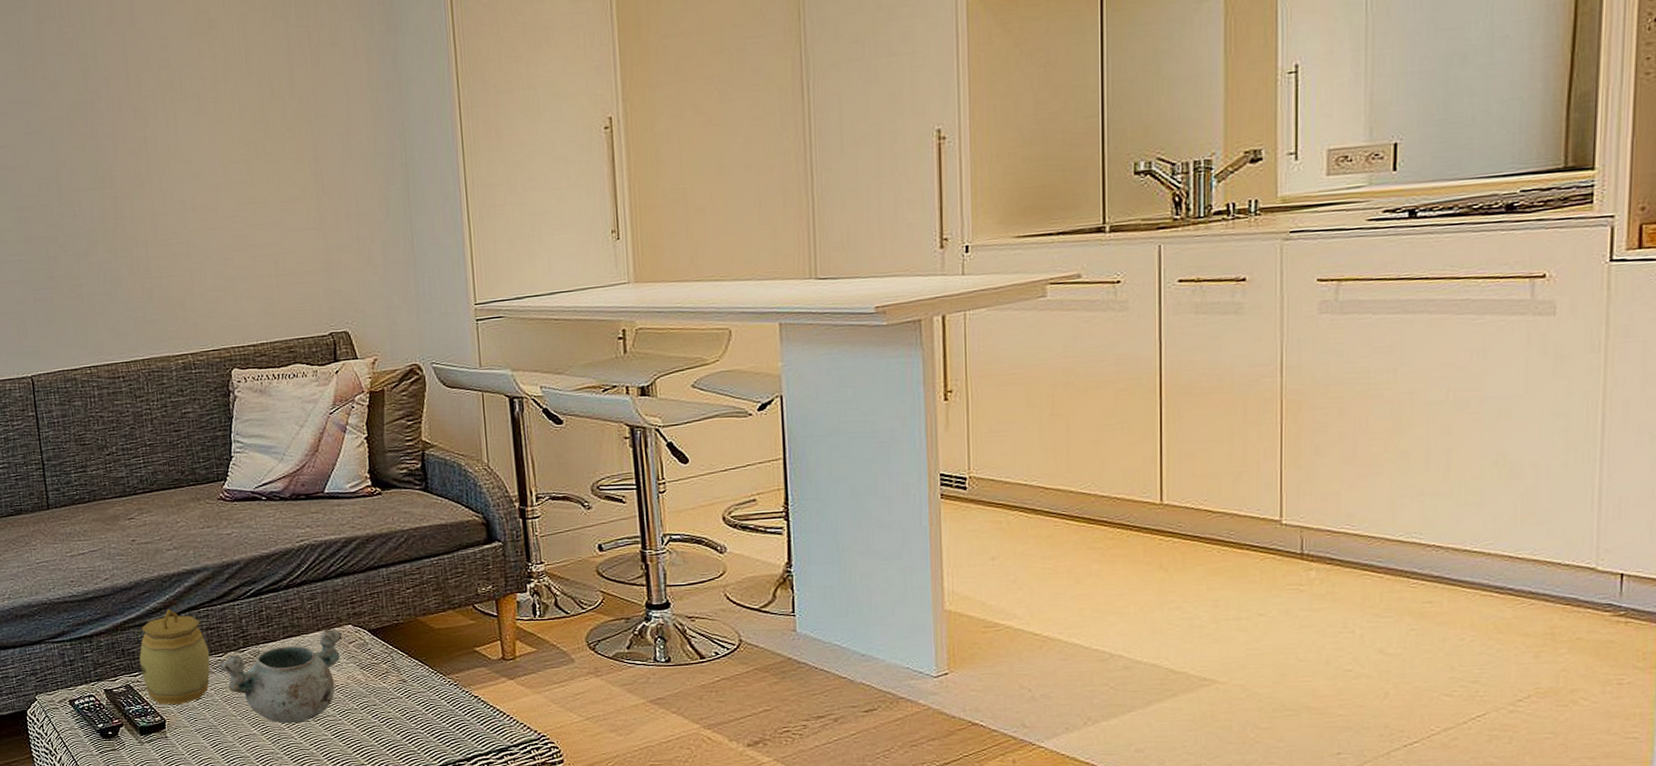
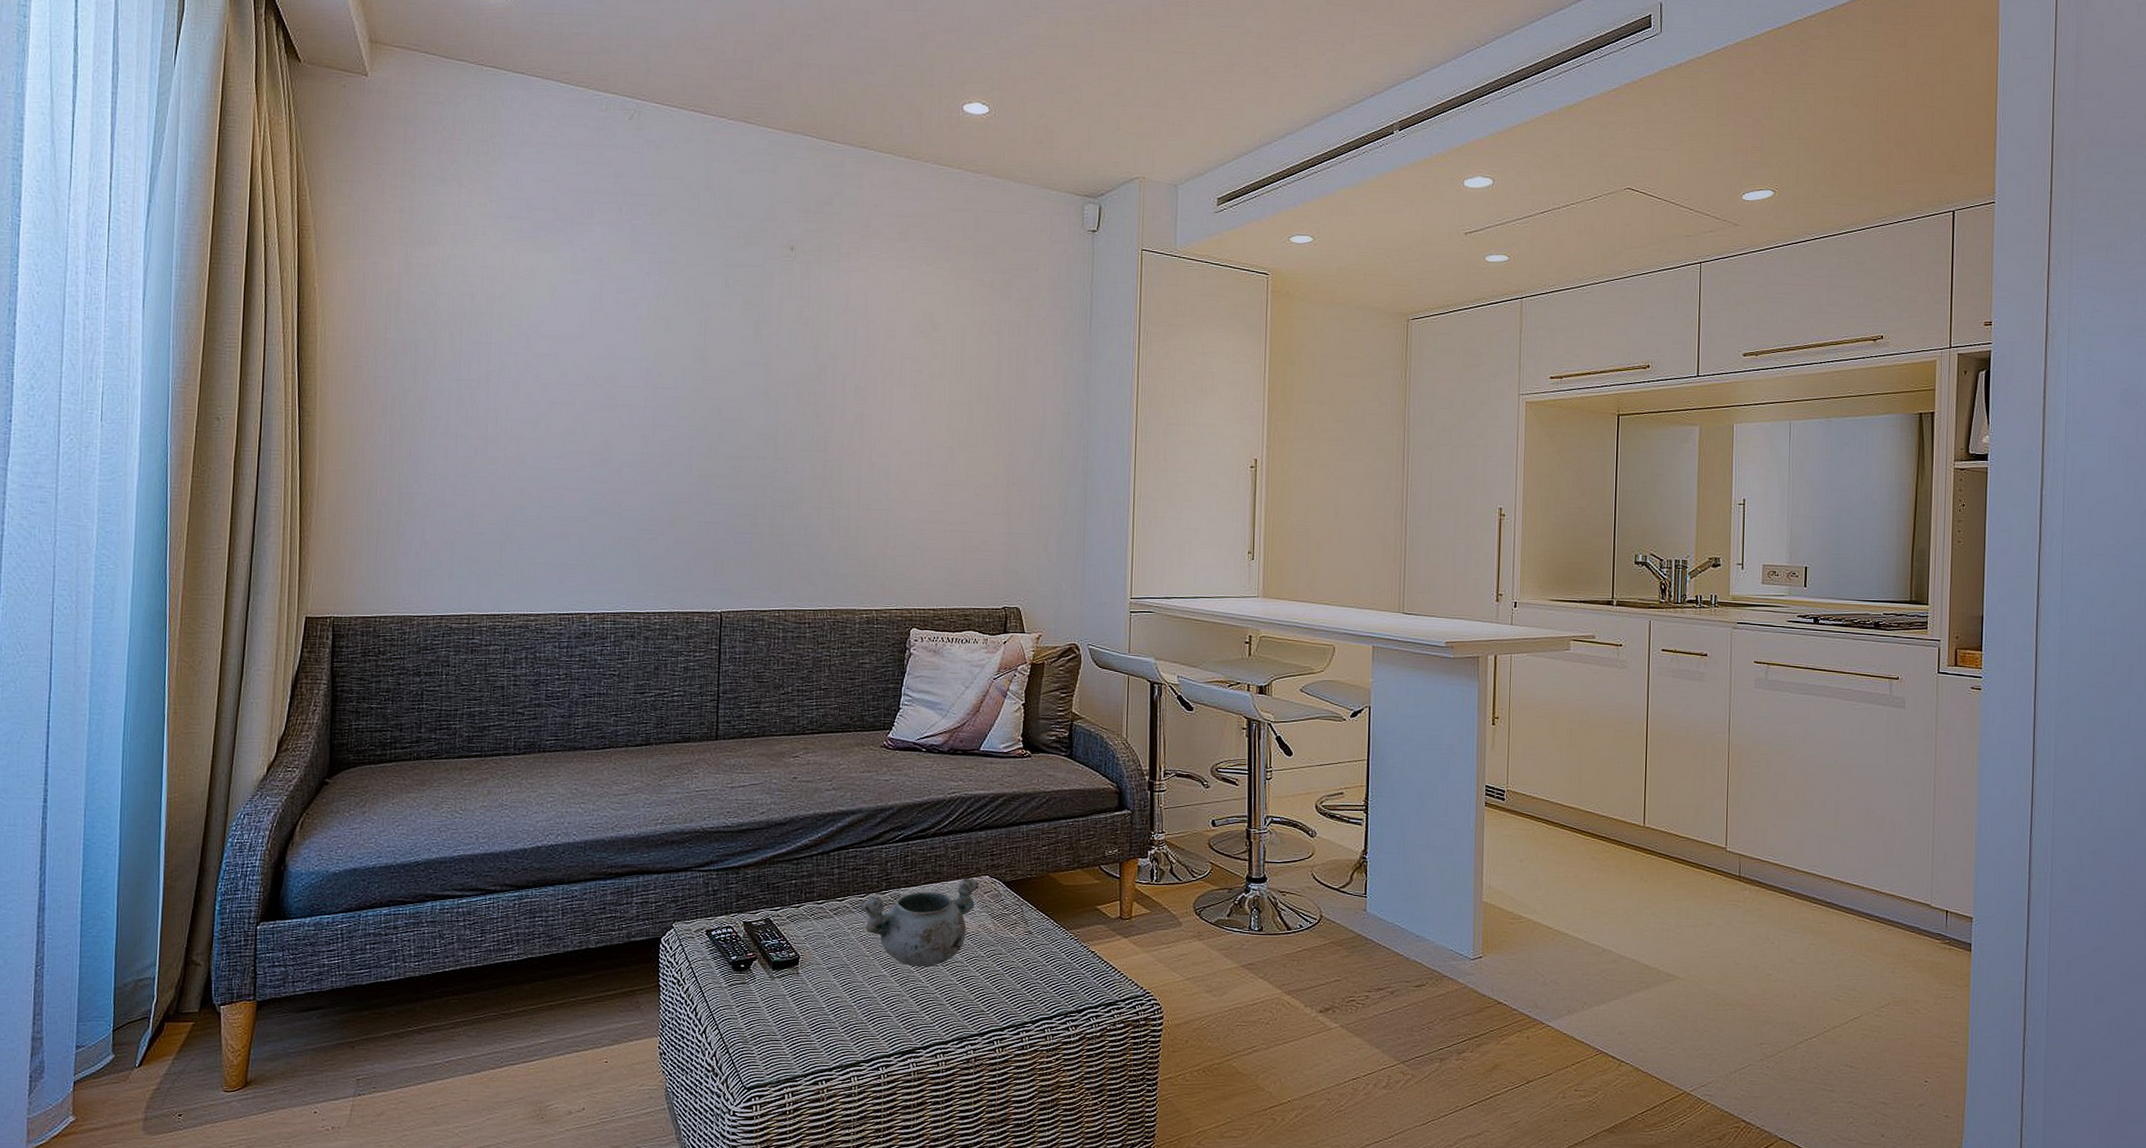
jar: present [139,609,210,705] -> none [783,847,852,942]

